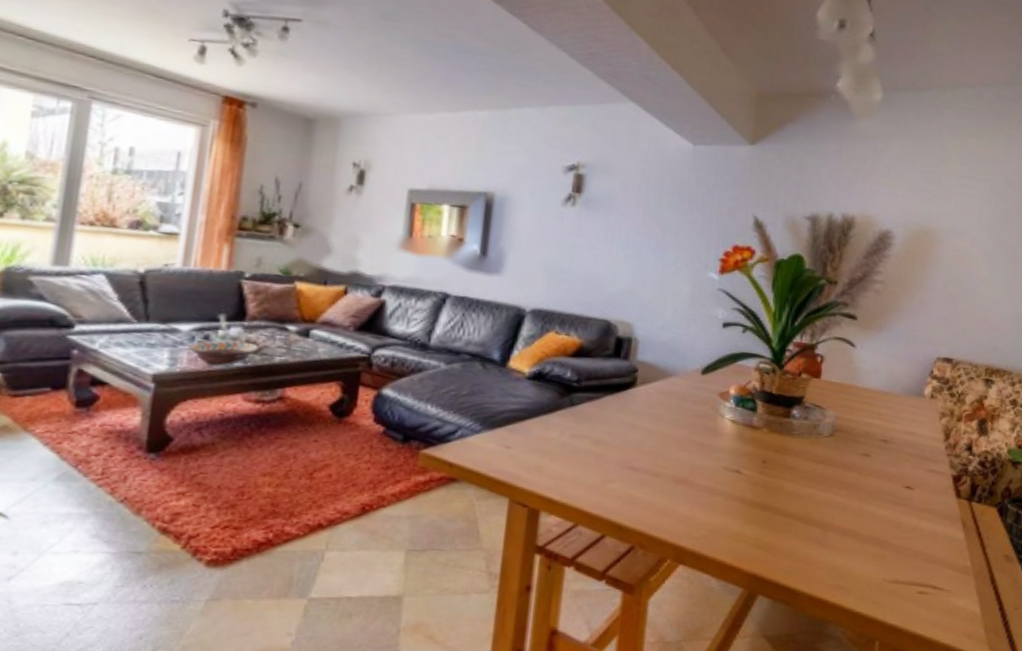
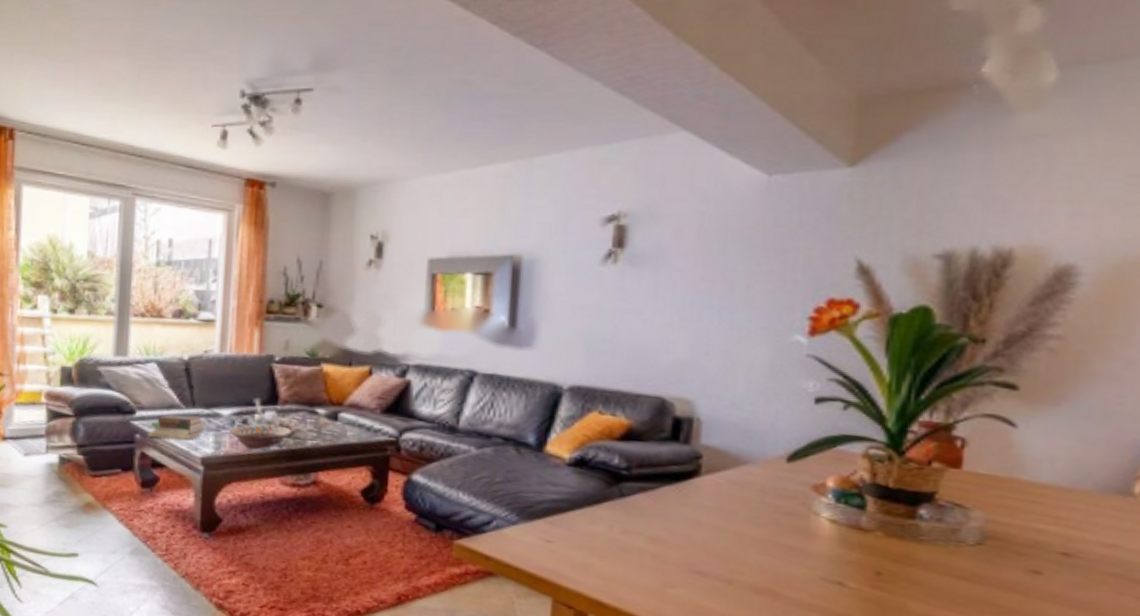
books: none [89,328,162,356] -> present [148,413,207,440]

